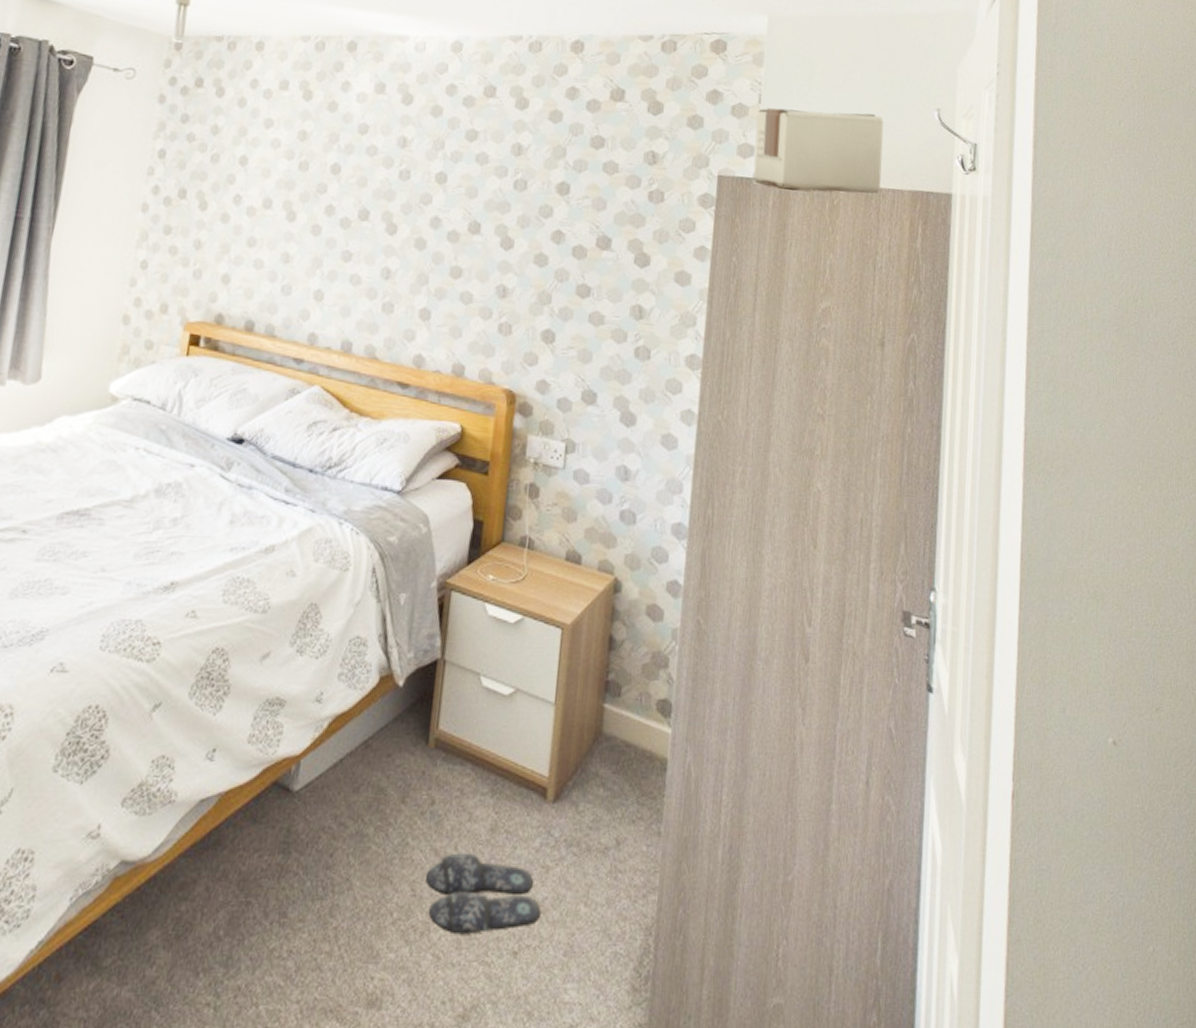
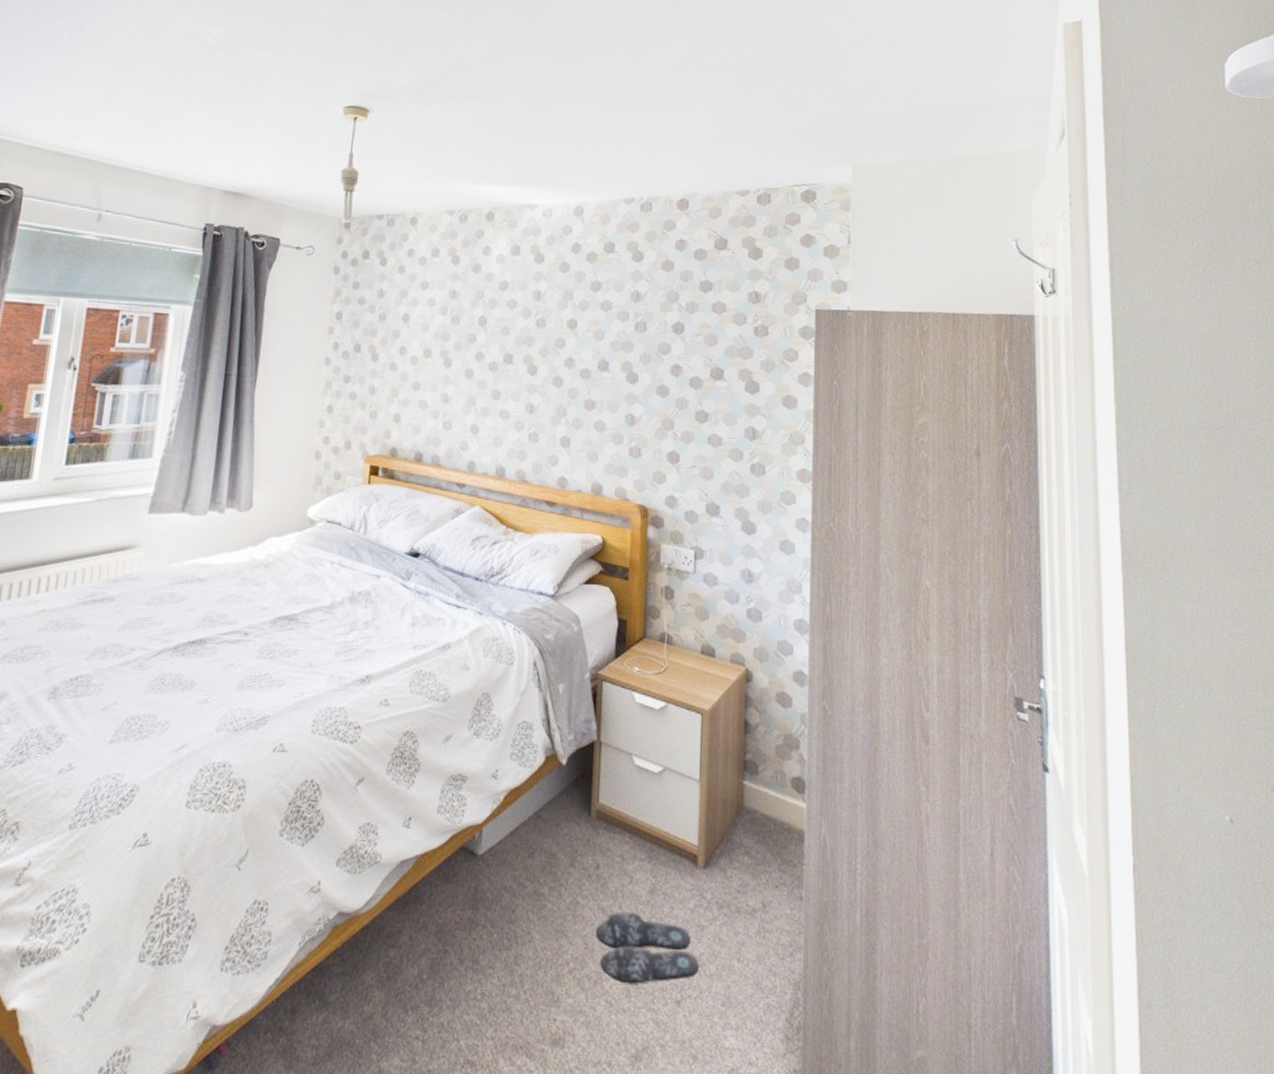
box: present [753,108,884,194] -> none [847,247,966,320]

